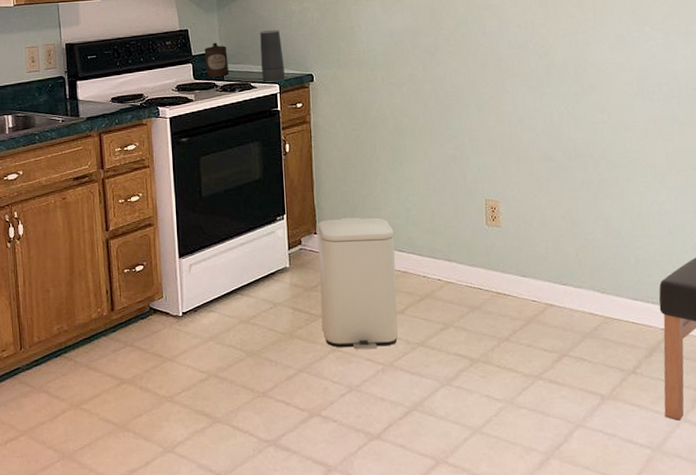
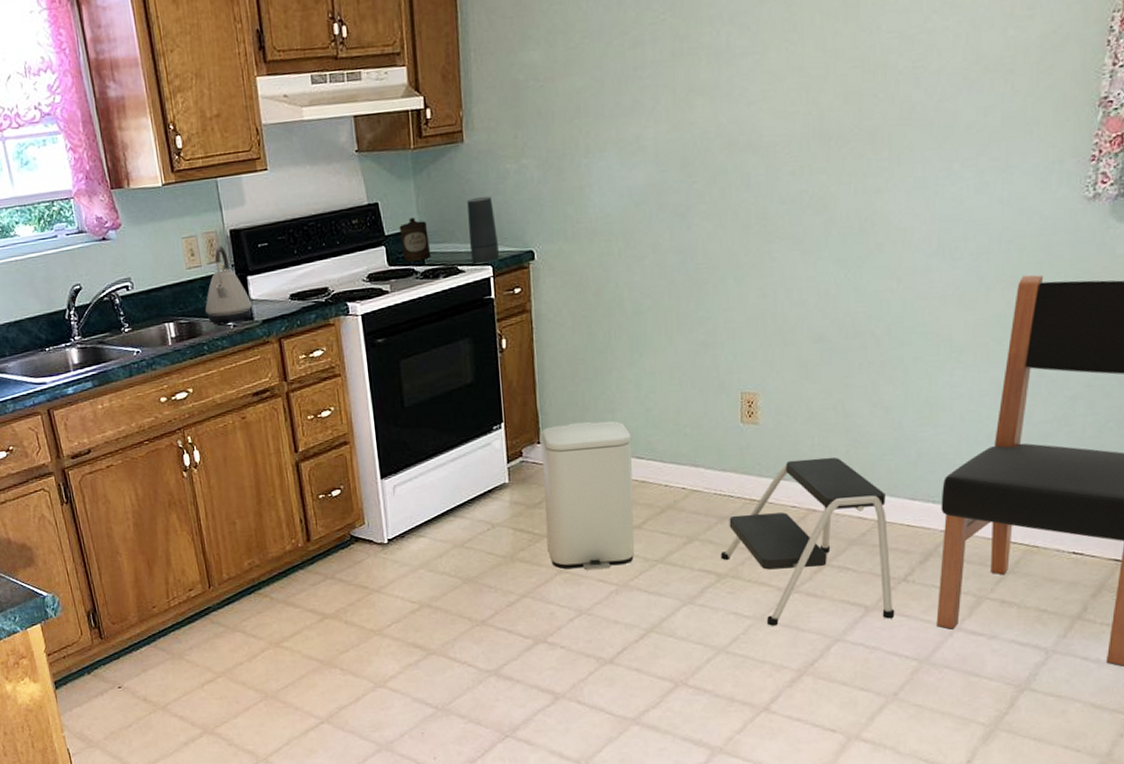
kettle: none [40,56,79,120] -> present [205,246,253,325]
step stool: none [473,259,628,410] -> present [720,457,895,626]

